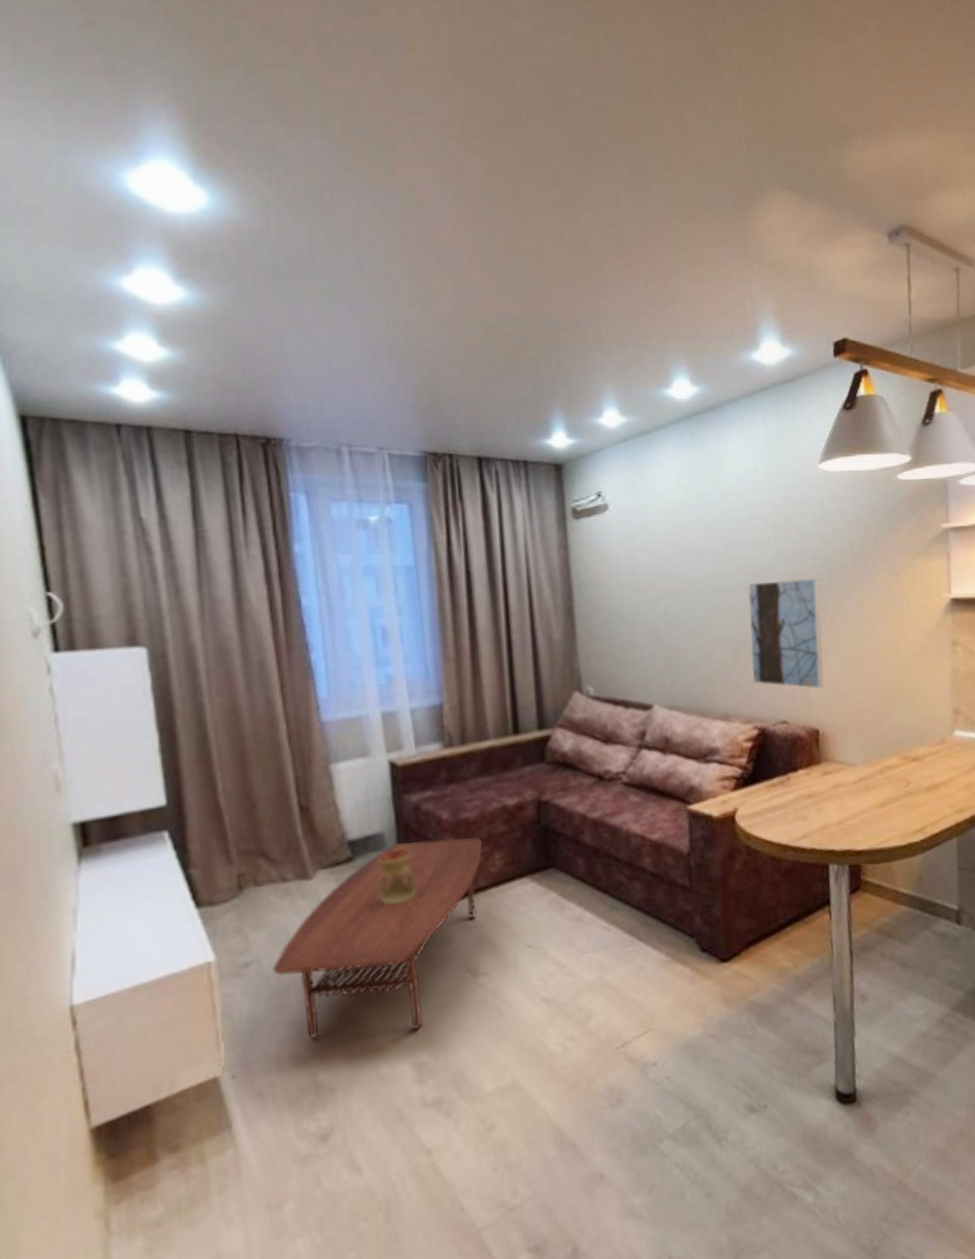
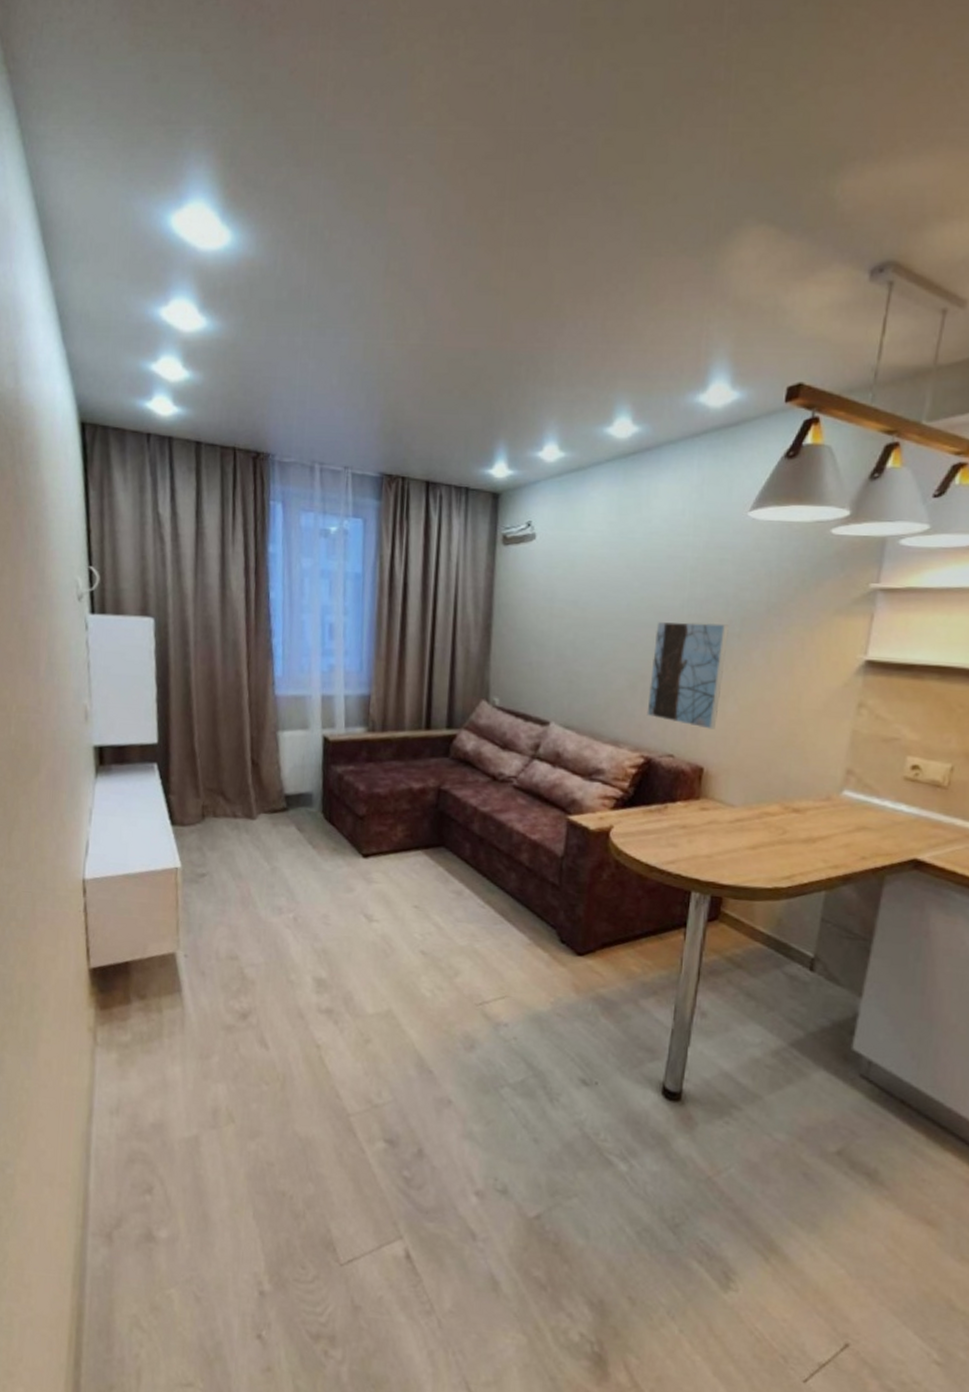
coffee table: present [272,836,482,1039] -> none [220,804,388,953]
oil burner: present [378,850,416,906] -> none [304,809,332,853]

